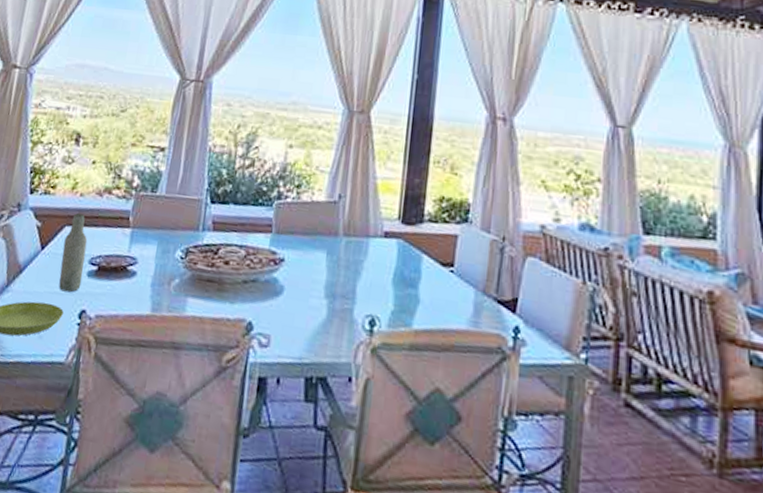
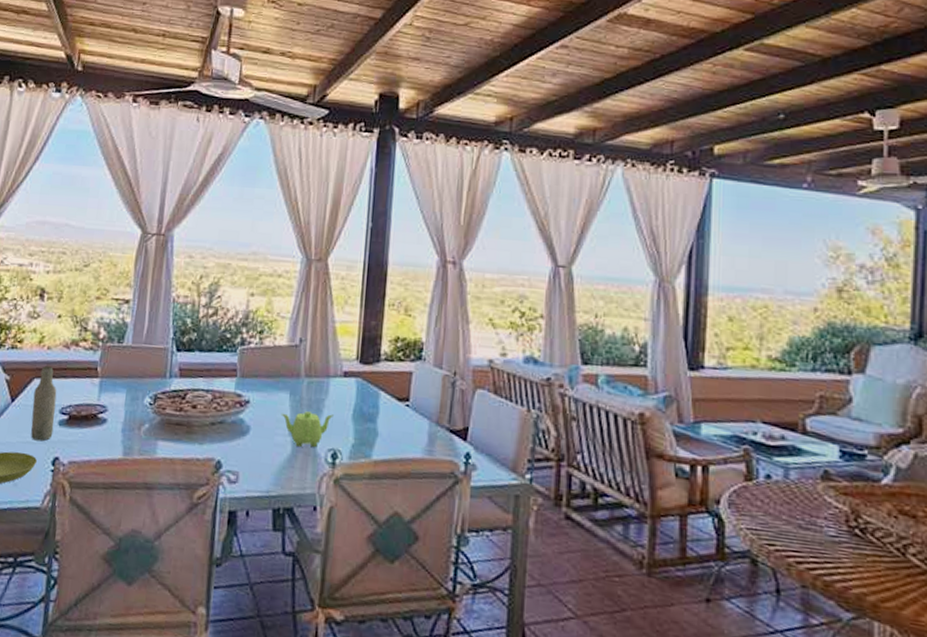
teapot: none [316,273,372,312] -> present [281,411,333,447]

